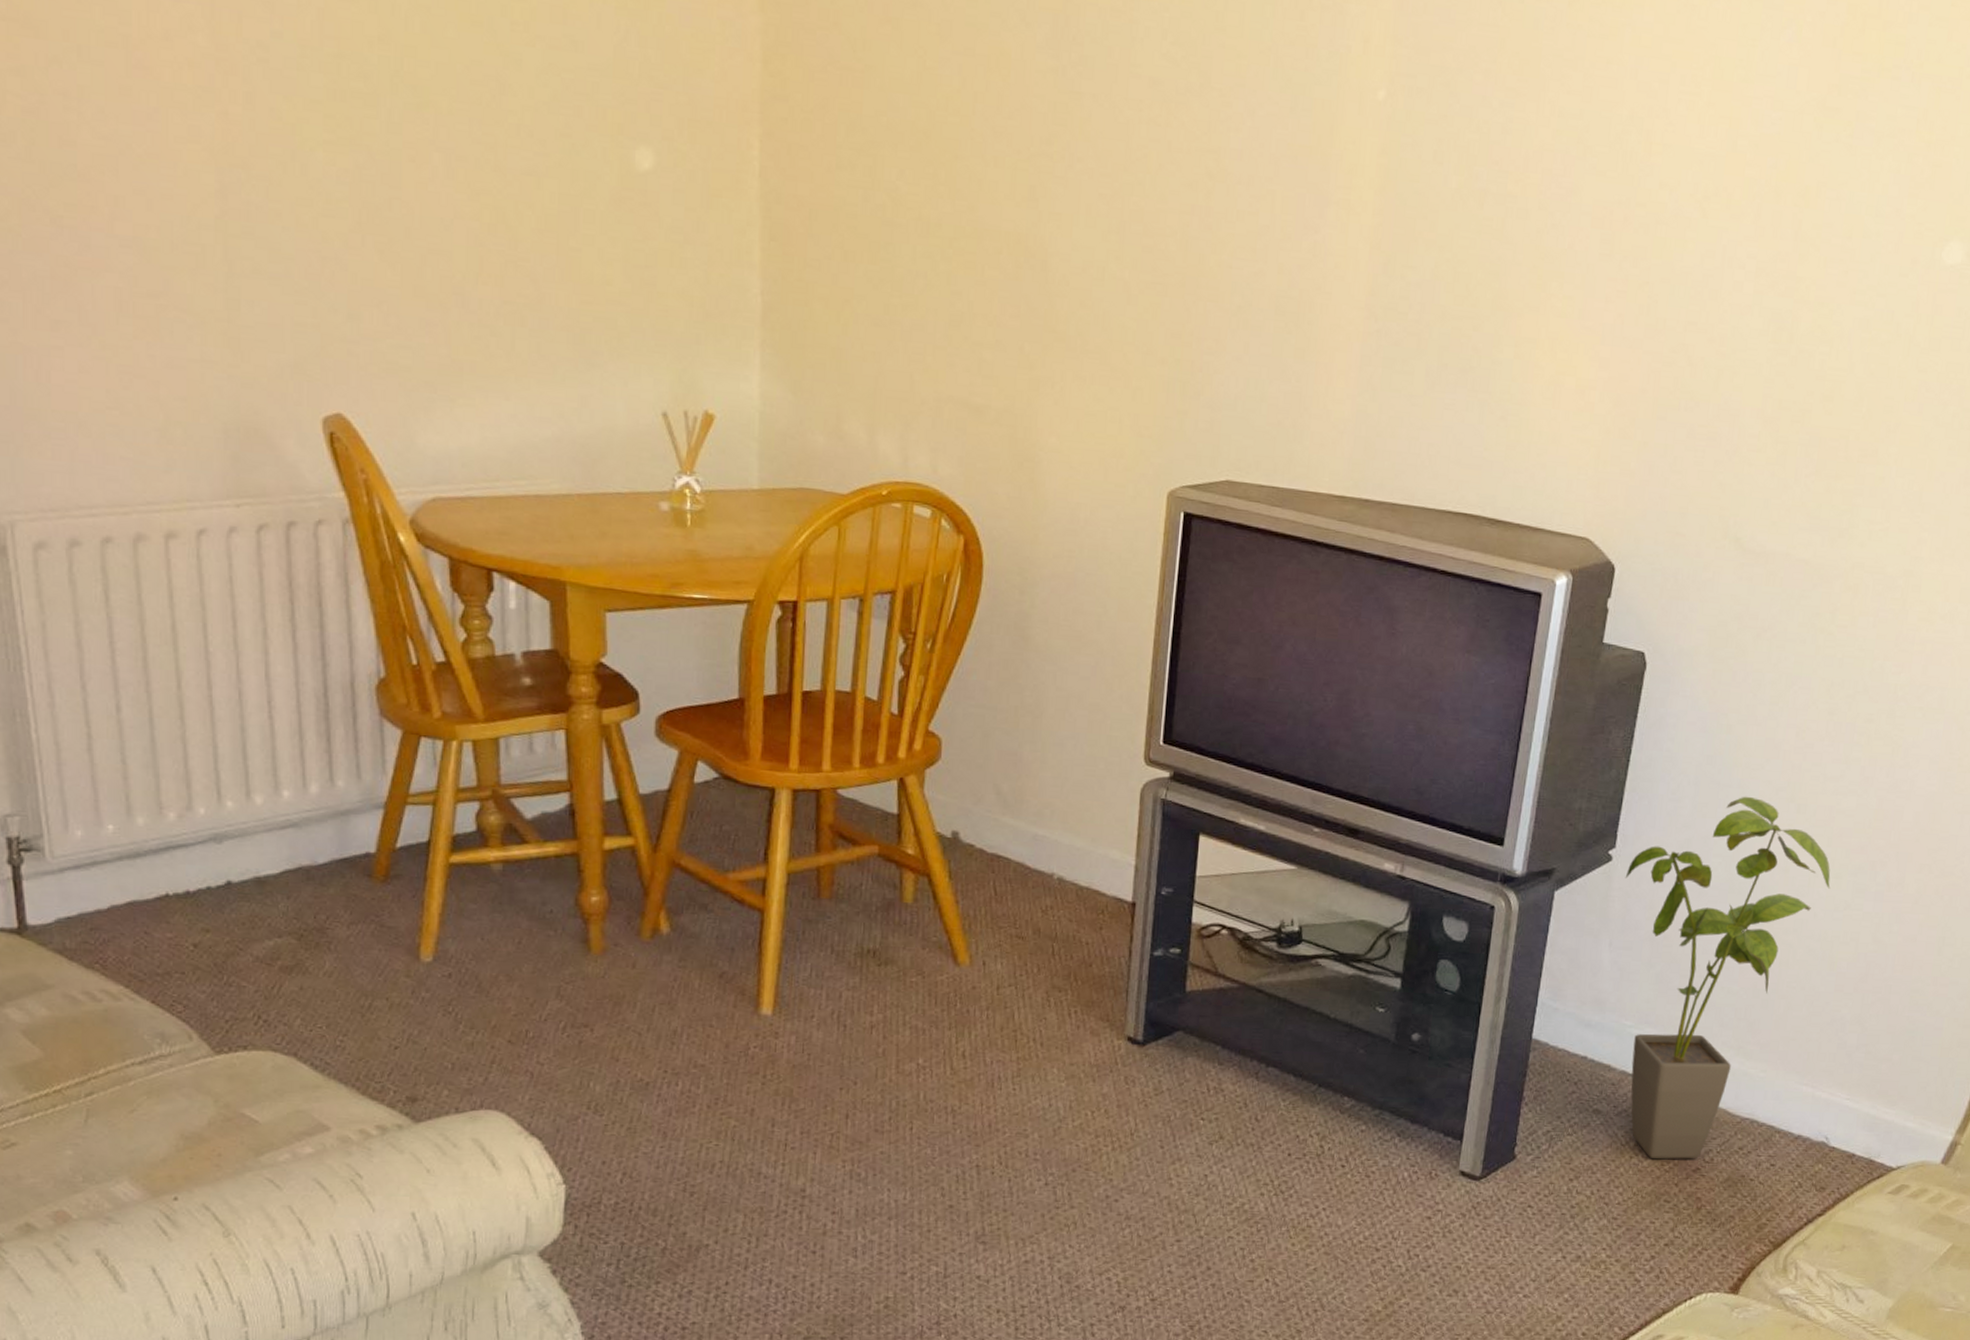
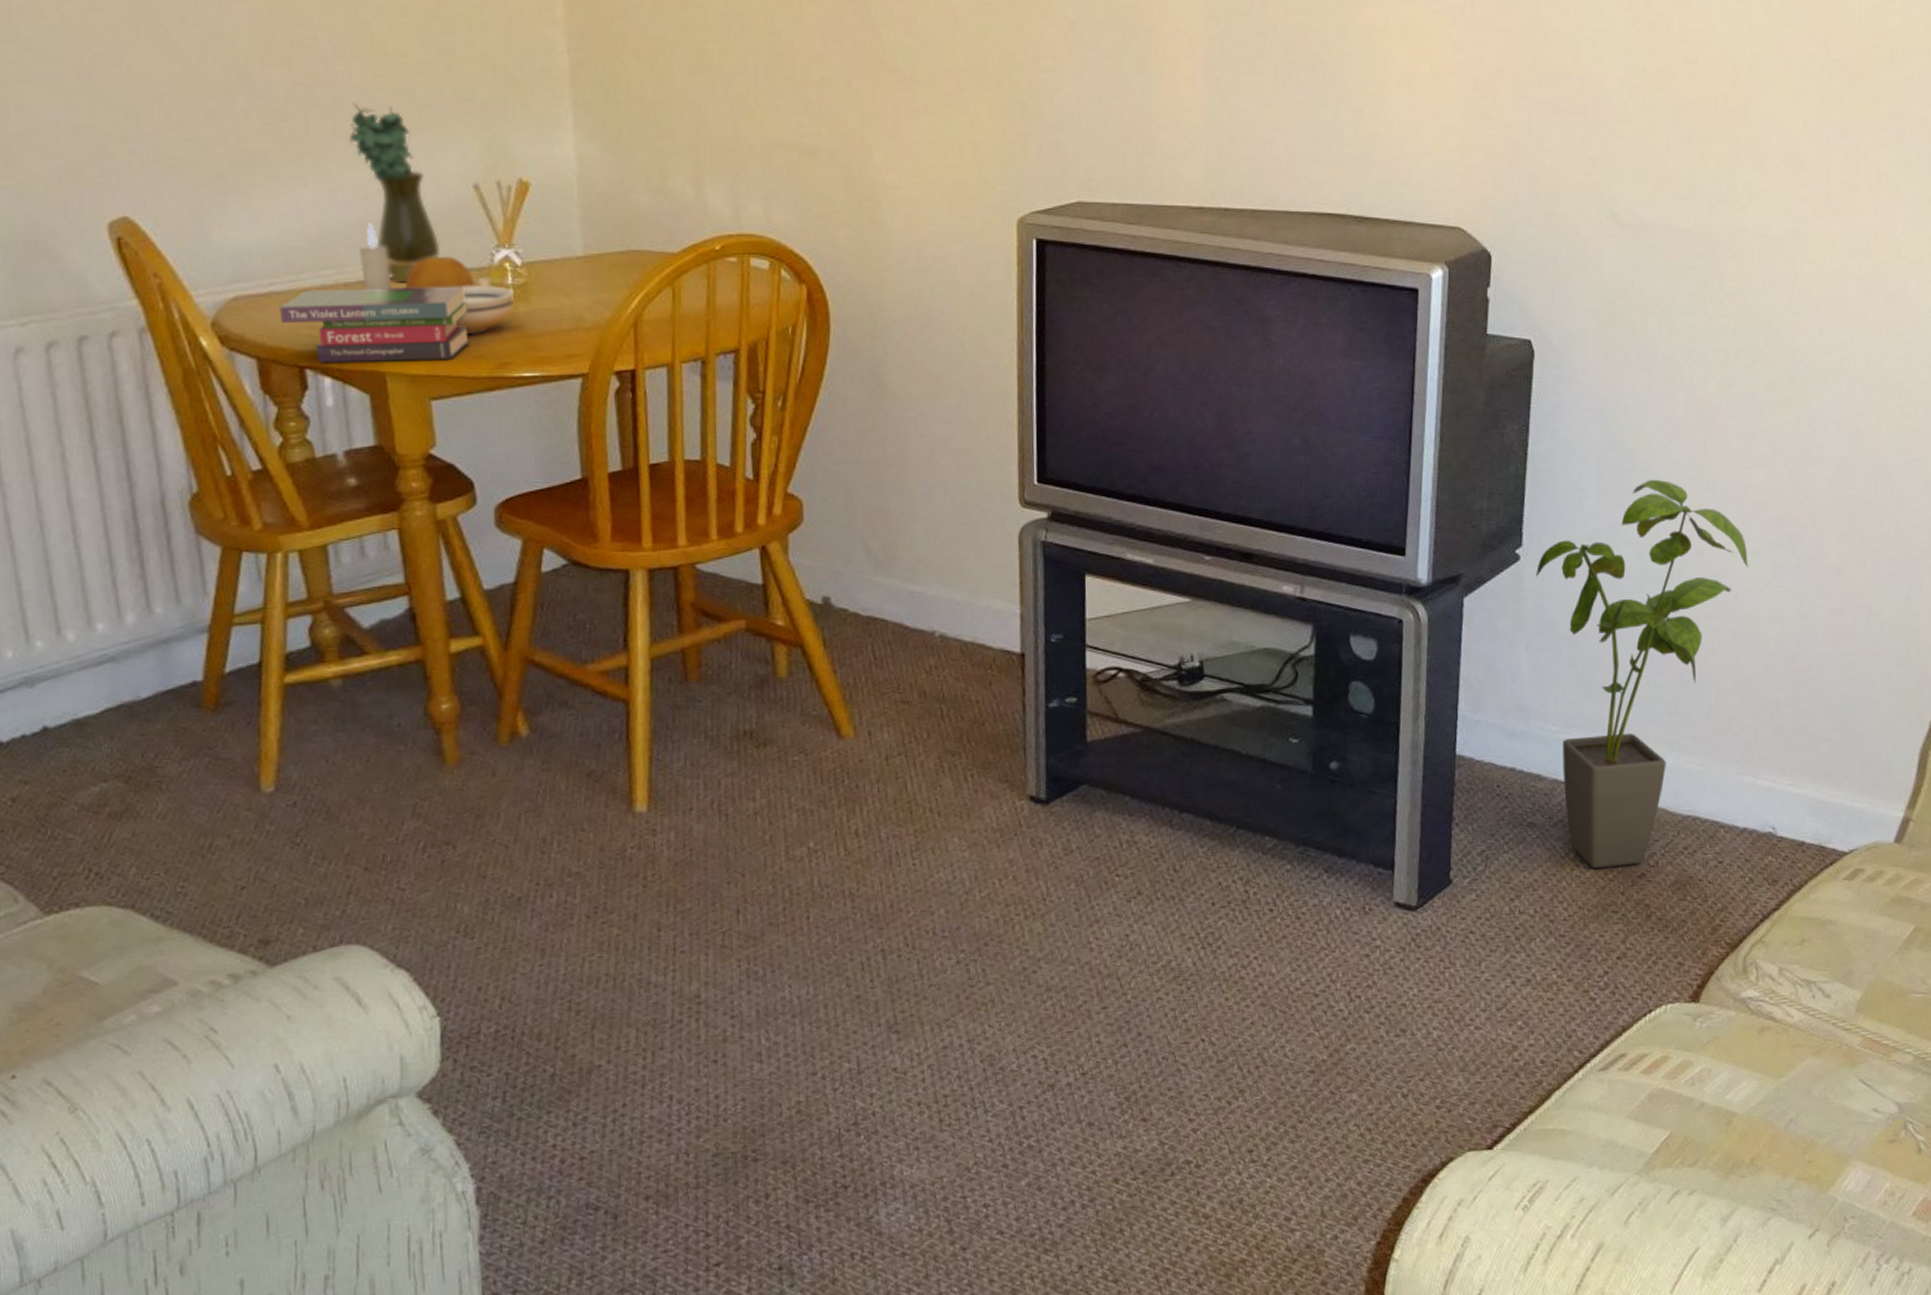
books: none [473,497,647,575] -> present [279,286,469,362]
vase: none [552,325,627,499] -> present [350,103,441,283]
candle: none [552,440,579,504] -> present [360,223,392,290]
fruit: none [592,477,657,509] -> present [405,257,476,289]
bowl: none [634,507,692,554] -> present [455,284,515,335]

